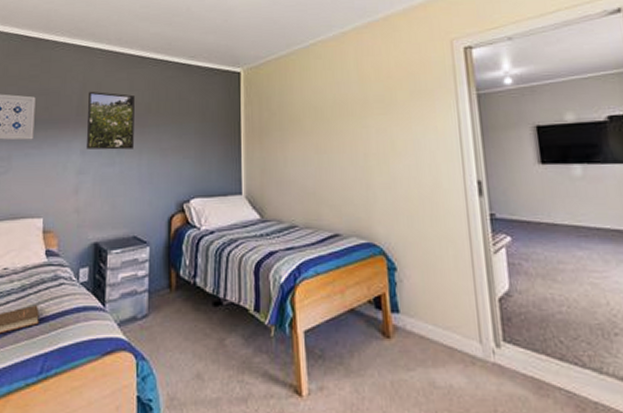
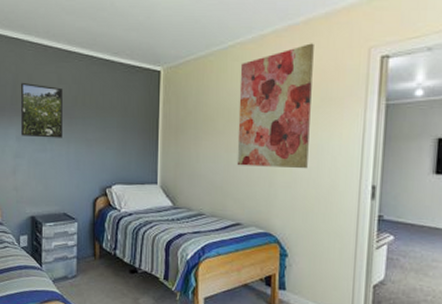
wall art: none [323,38,406,168] -> present [237,43,314,169]

